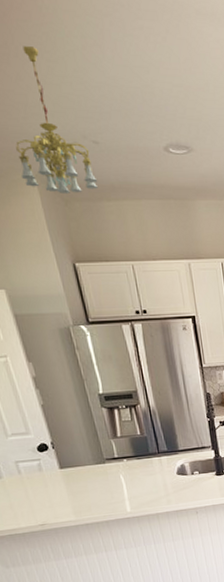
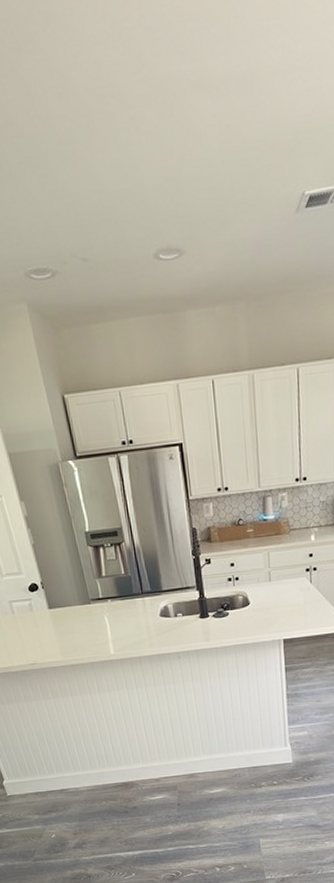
chandelier: present [15,46,99,195] -> none [9,164,88,322]

